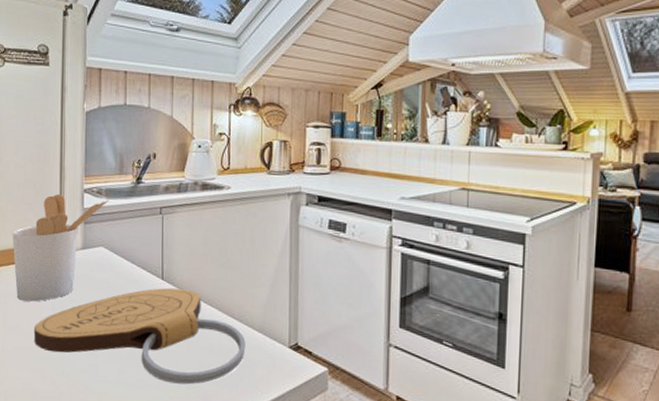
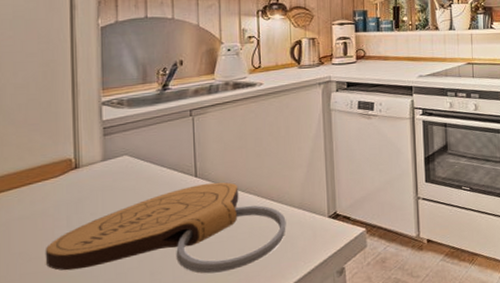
utensil holder: present [12,194,109,302] -> none [13,109,132,225]

